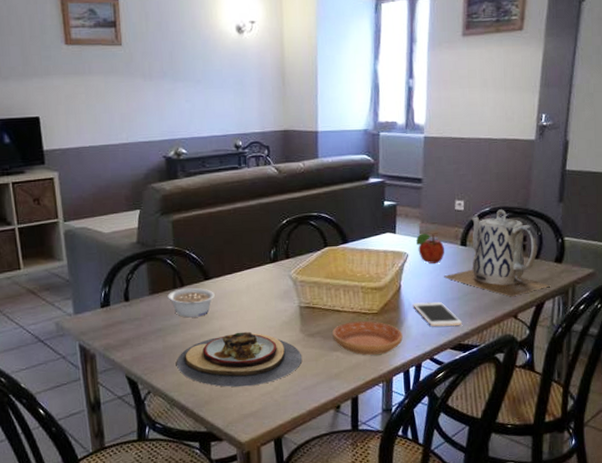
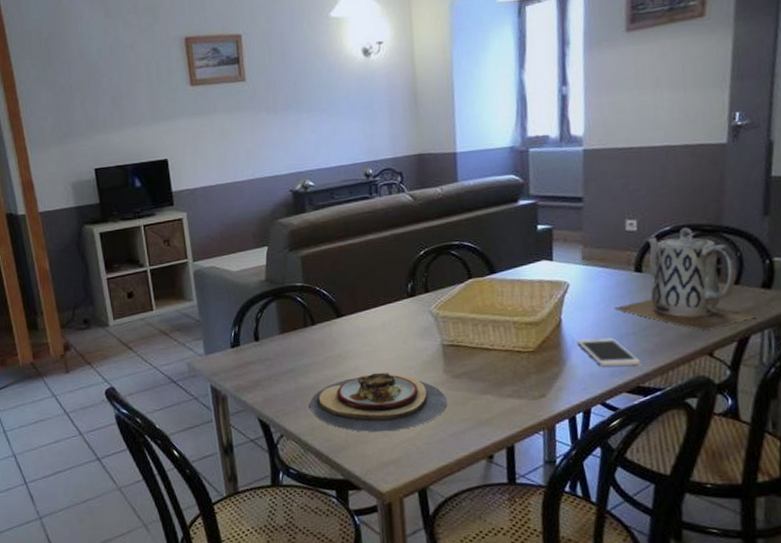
legume: present [167,287,215,318] -> none [298,325,348,358]
saucer: present [332,320,403,355] -> none [481,360,566,399]
fruit: present [416,233,445,264] -> none [578,259,615,295]

